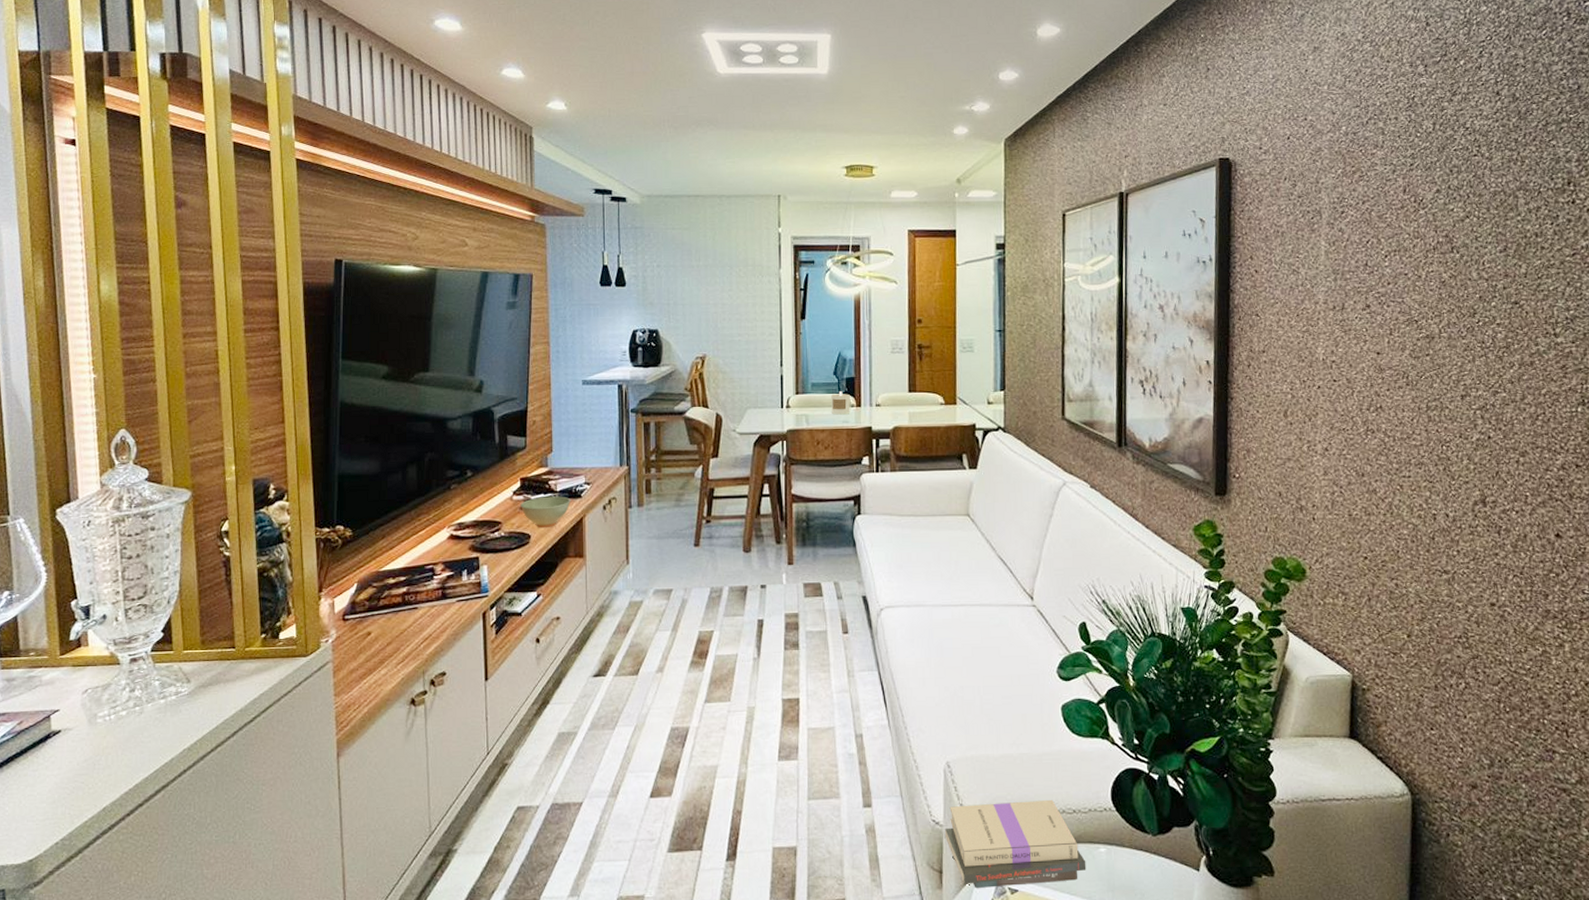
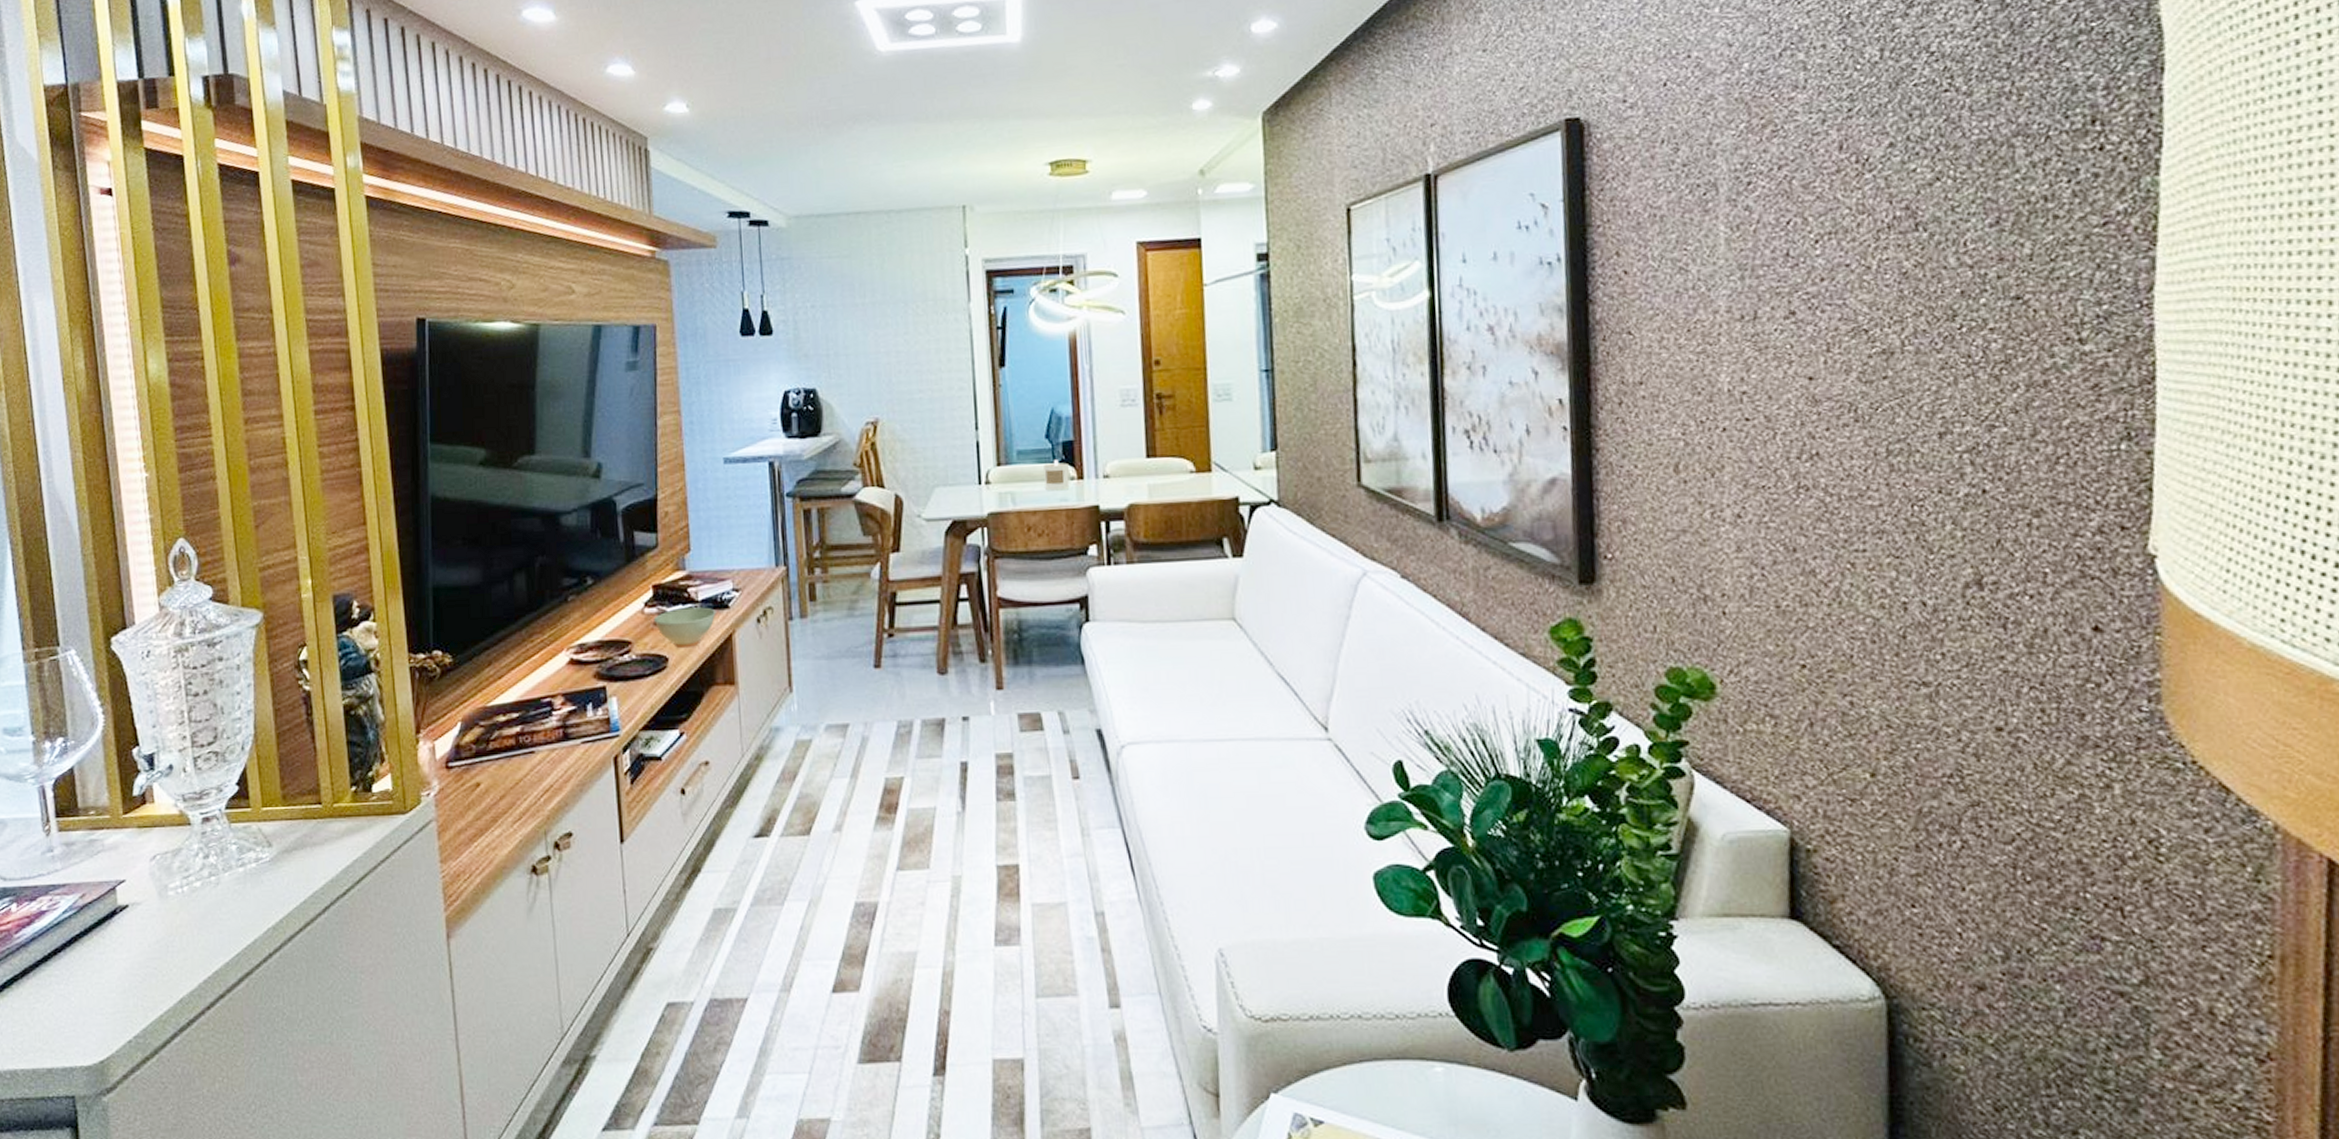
books: present [945,800,1087,888] -> none [1221,1001,1418,1117]

